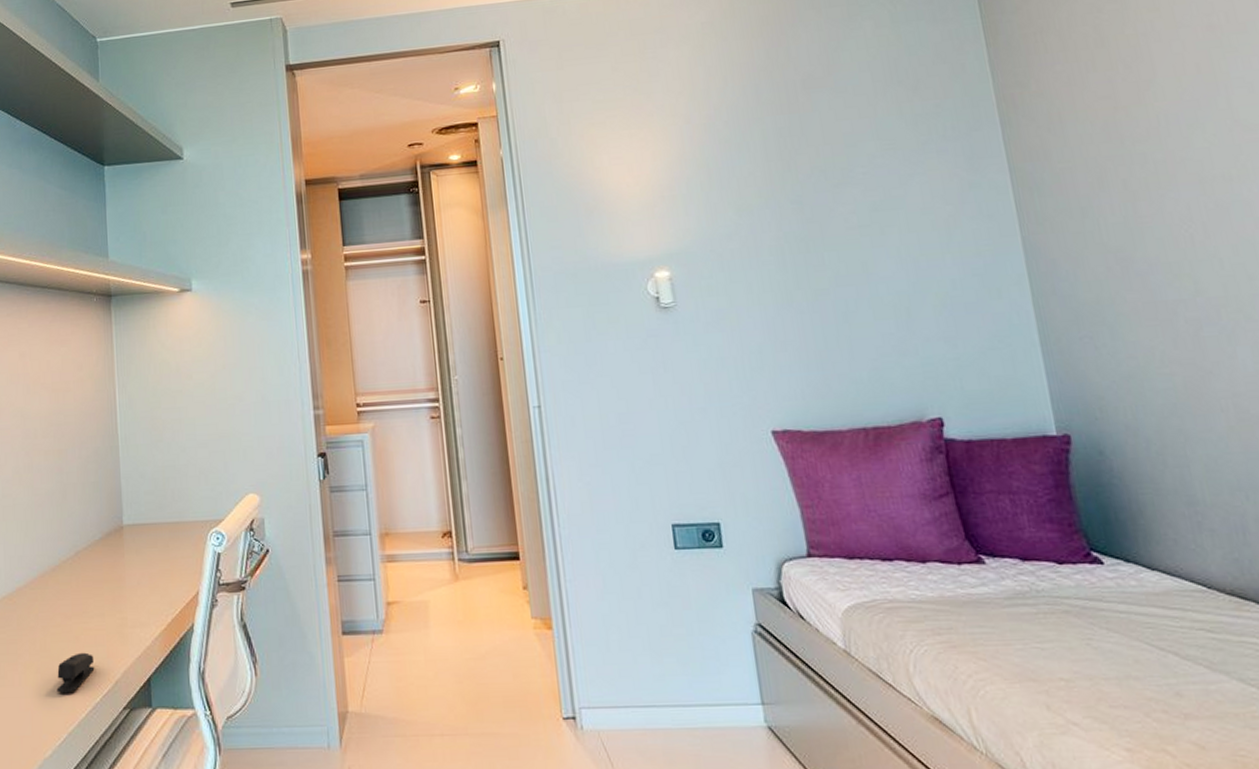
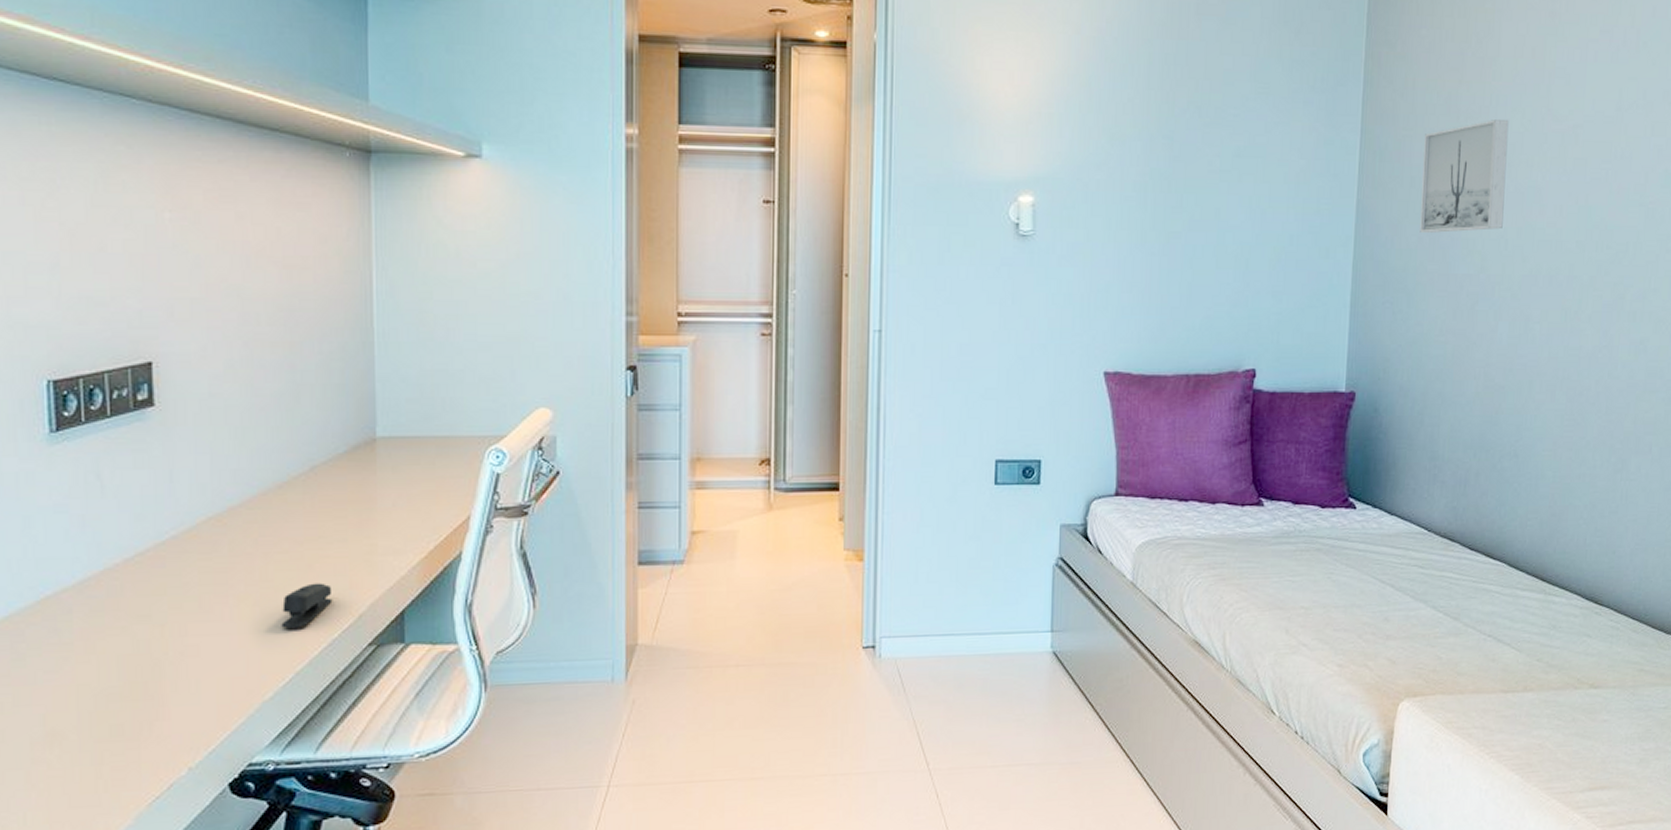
wall art: none [1086,138,1212,262] -> present [1420,120,1509,233]

